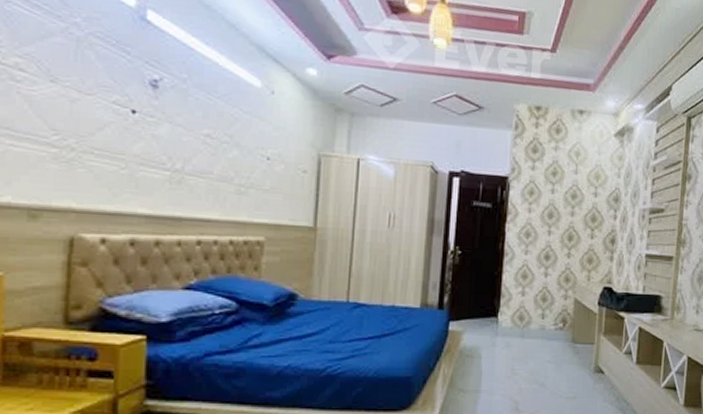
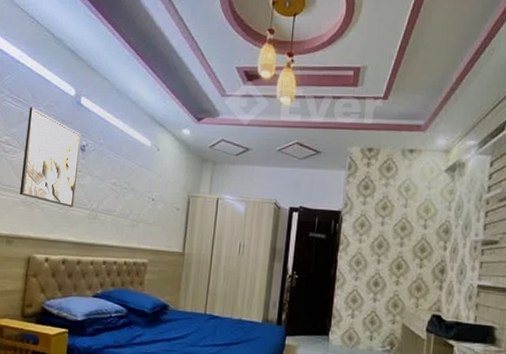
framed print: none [47,16,151,167] -> present [19,107,82,207]

